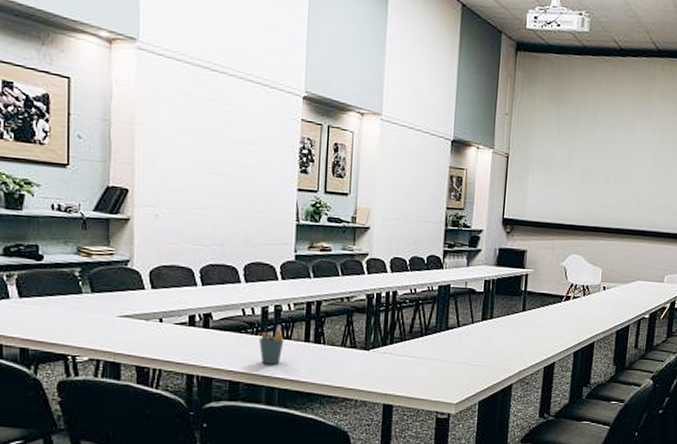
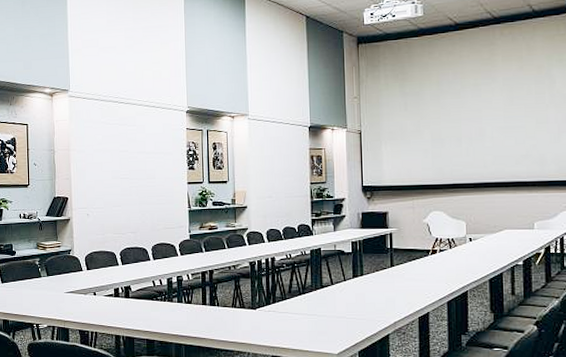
pen holder: present [259,324,284,365] -> none [167,292,186,325]

